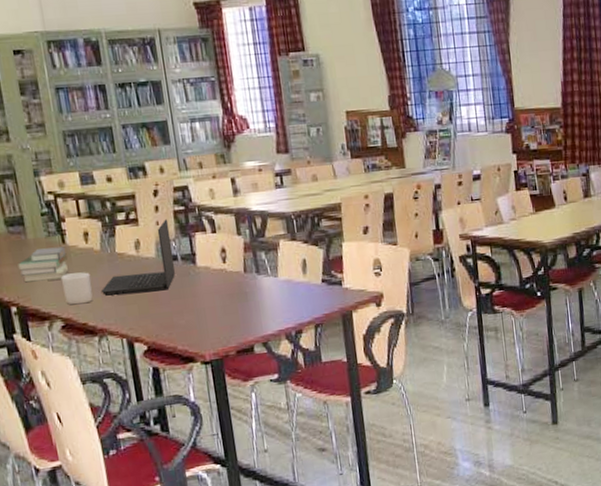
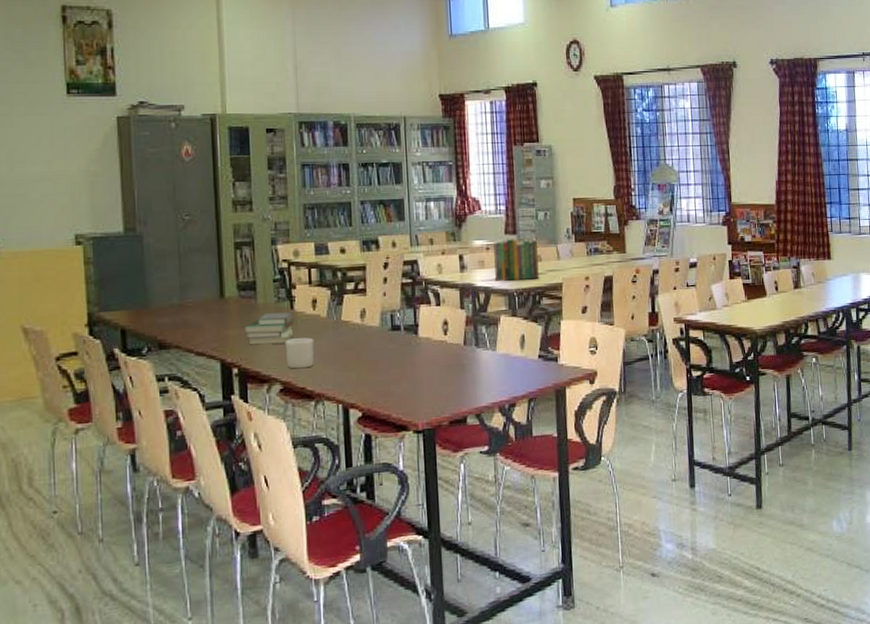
laptop: present [100,219,175,296] -> none [322,291,397,362]
books: none [266,157,316,204] -> present [493,238,539,281]

